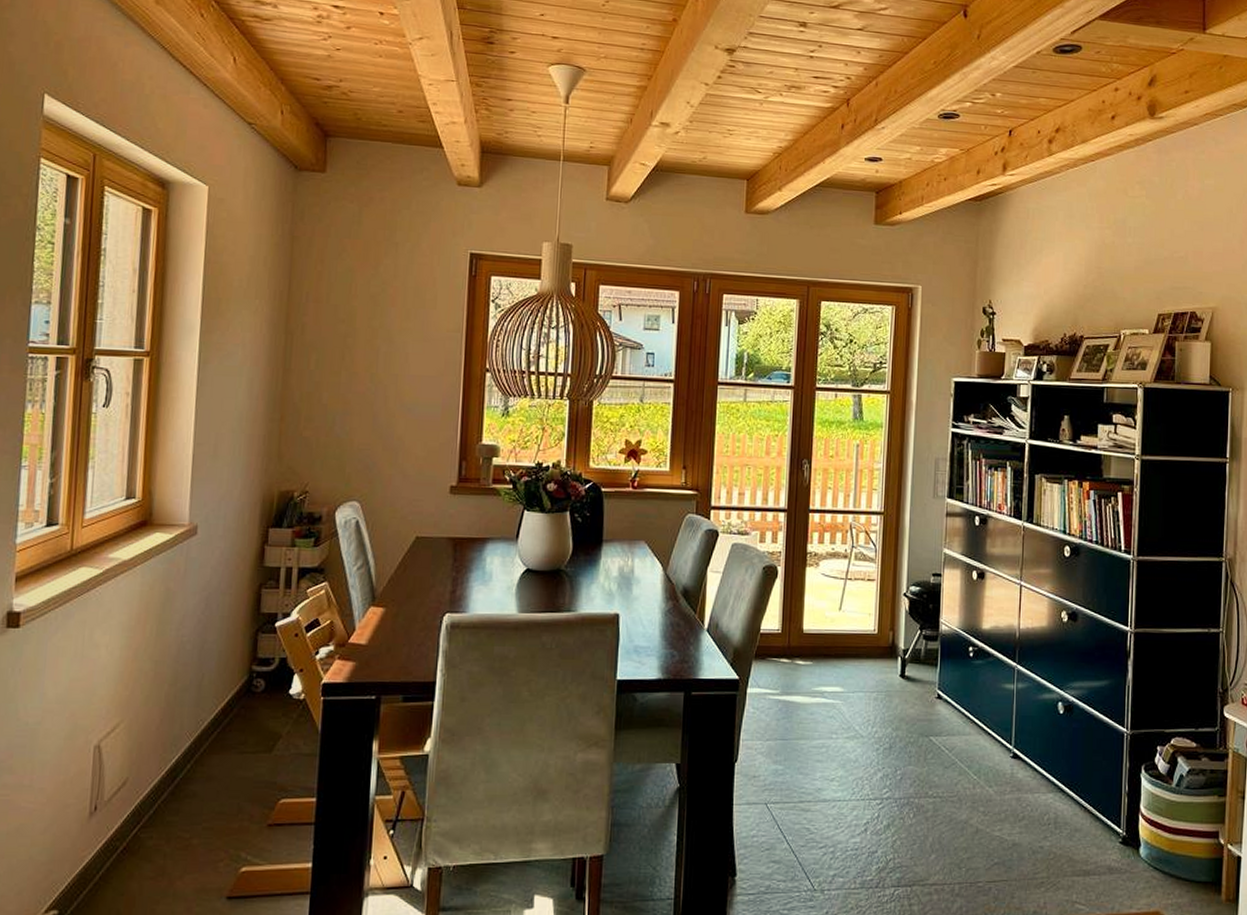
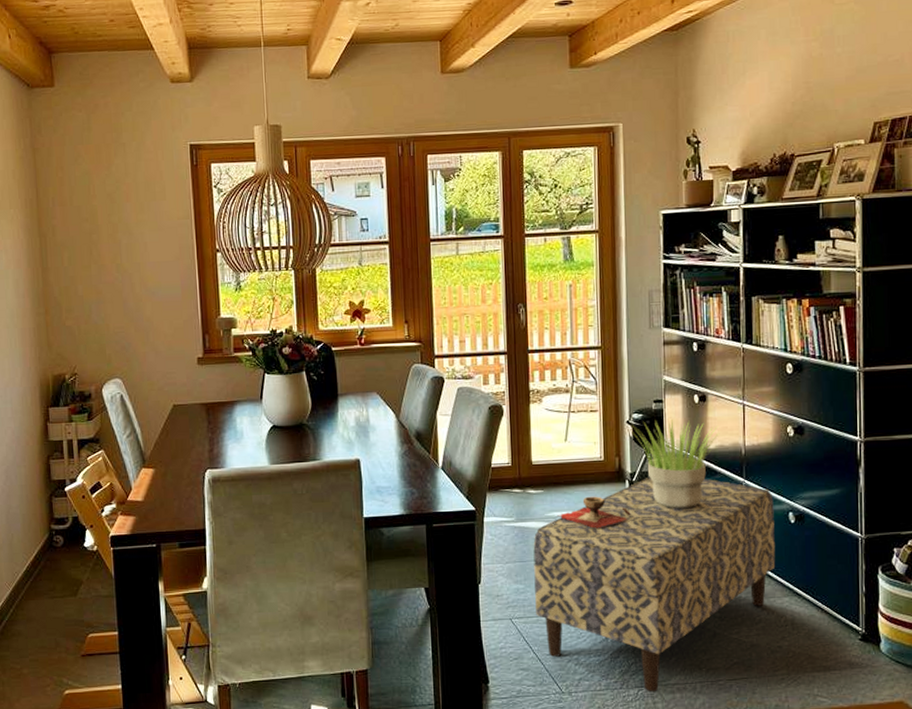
bench: none [793,654,1044,893] -> present [533,476,776,692]
decorative bowl: none [825,672,901,708] -> present [557,496,631,529]
potted plant: none [906,595,995,691] -> present [630,420,719,508]

